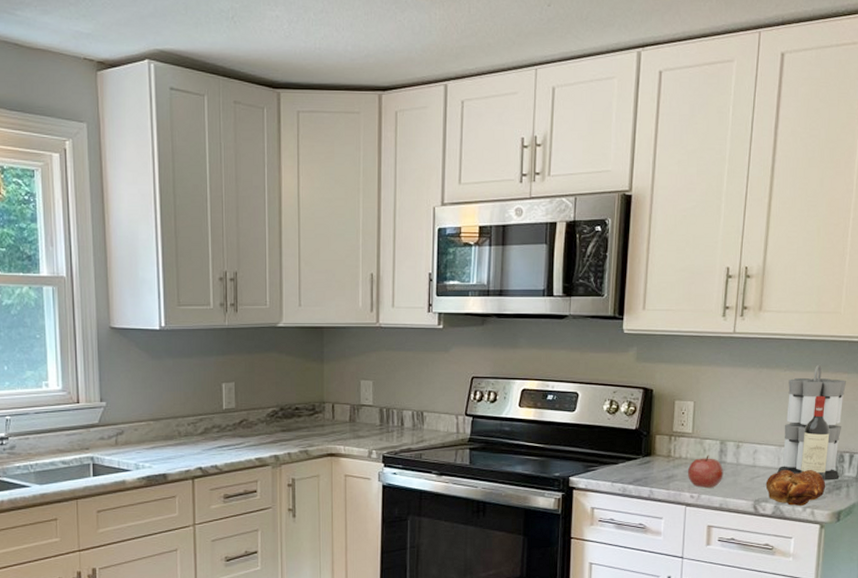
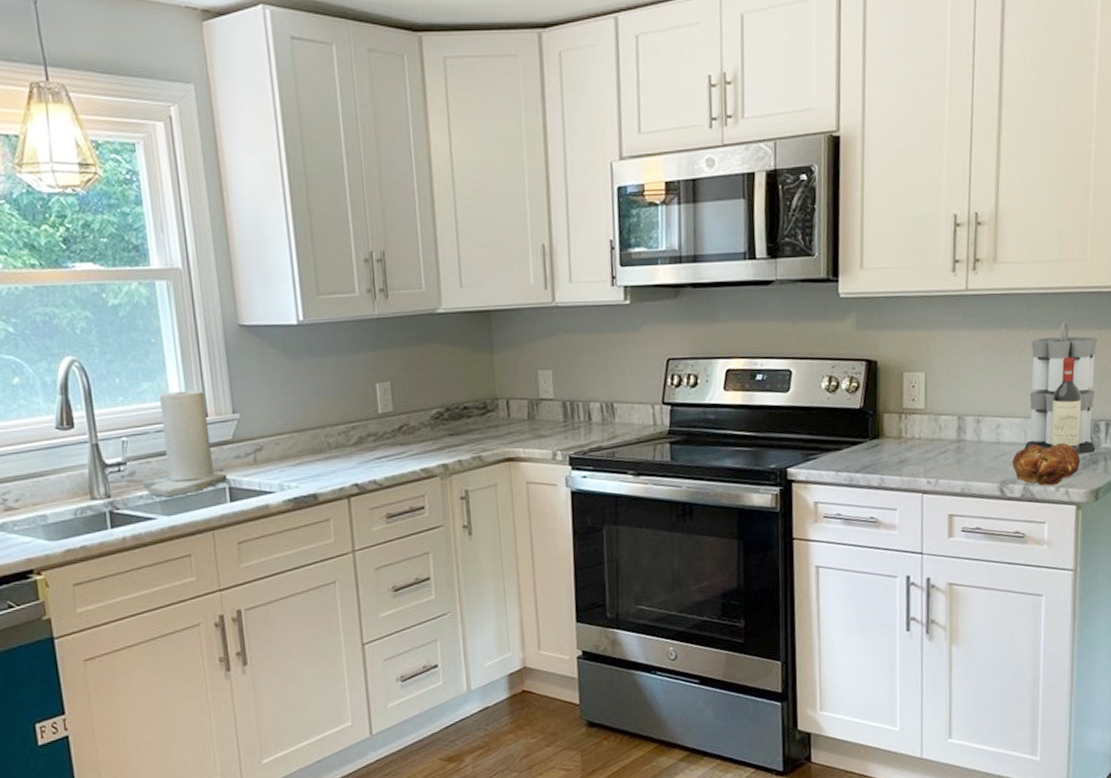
paper towel: none [21,380,92,469] -> present [143,390,228,498]
fruit: present [687,454,724,489] -> none [922,432,964,472]

